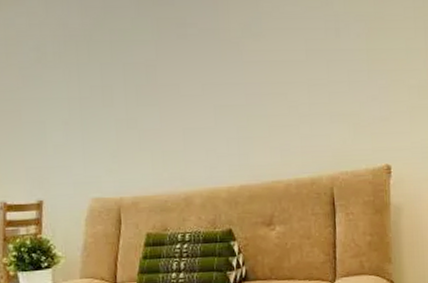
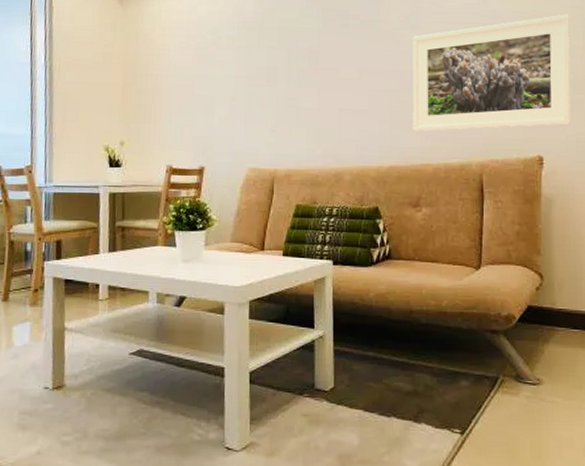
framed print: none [255,15,416,147] -> present [413,14,571,131]

